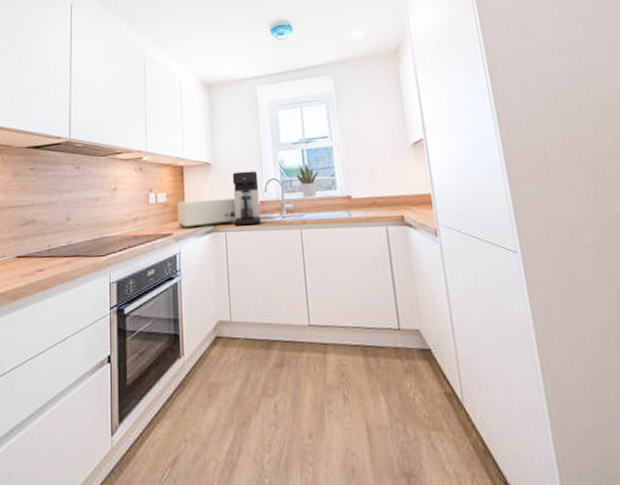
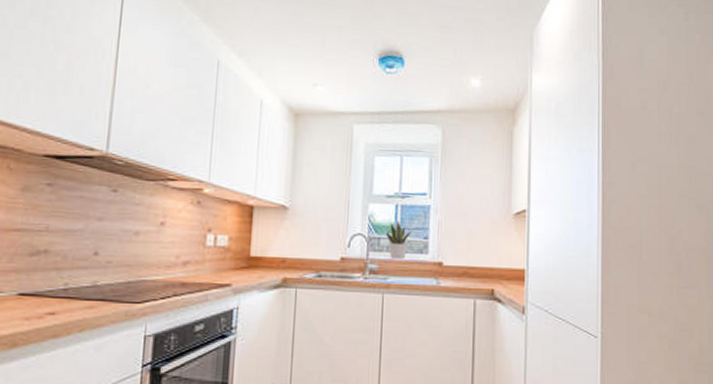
toaster: present [177,197,236,228] -> none [239,248,312,280]
coffee maker: present [232,171,261,226] -> none [307,221,342,284]

